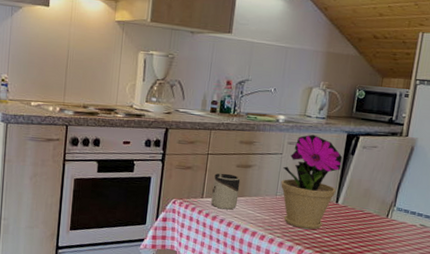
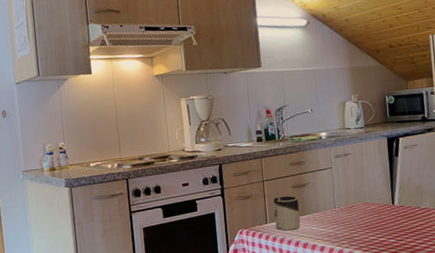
flower pot: present [281,134,343,230] -> none [335,144,390,235]

